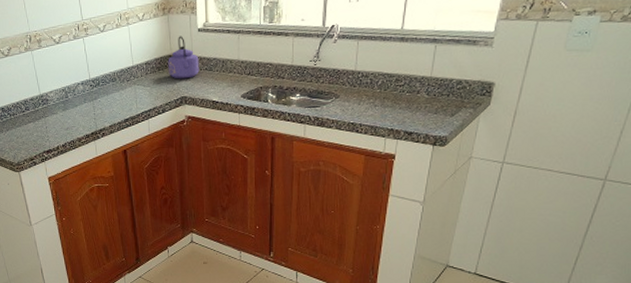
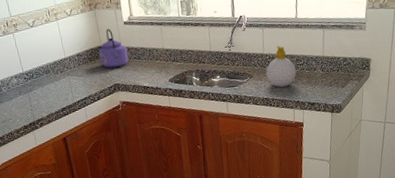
soap bottle: none [356,61,394,111] -> present [266,45,297,87]

